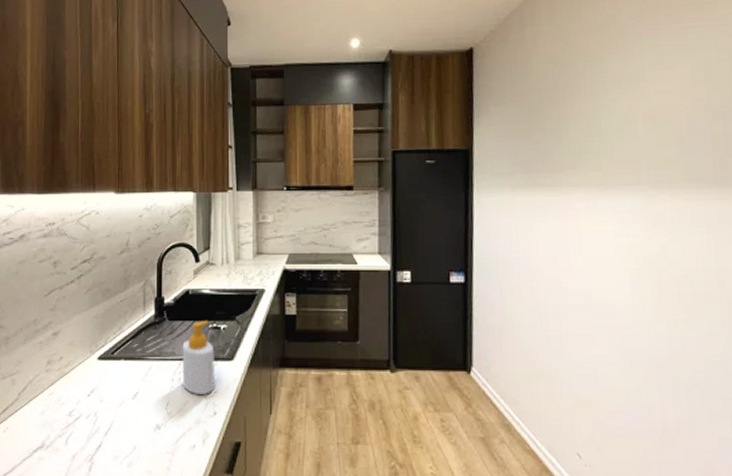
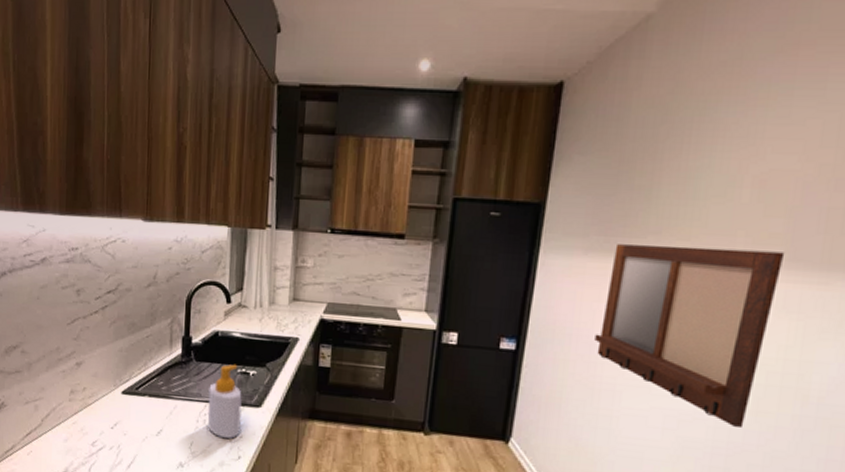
writing board: none [534,174,684,338] -> present [595,244,785,429]

